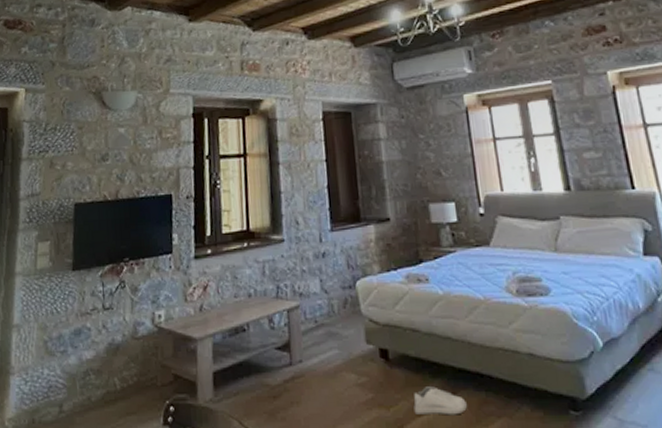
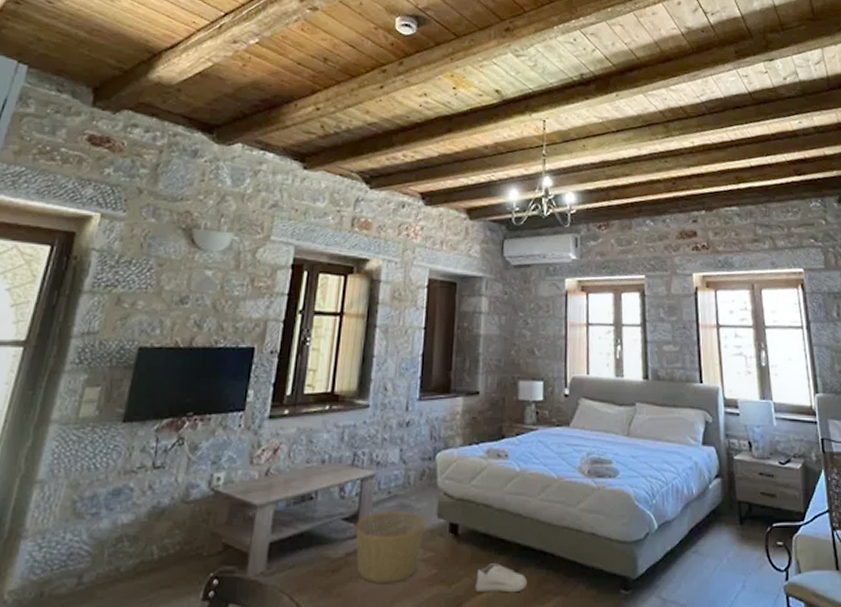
basket: none [288,339,356,409] -> present [355,512,426,584]

